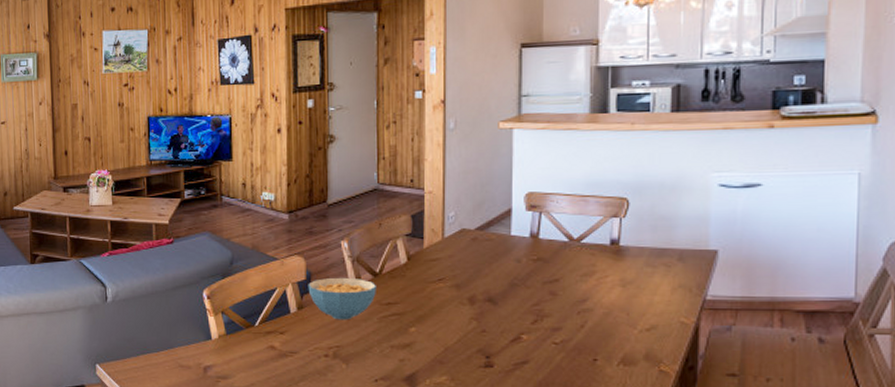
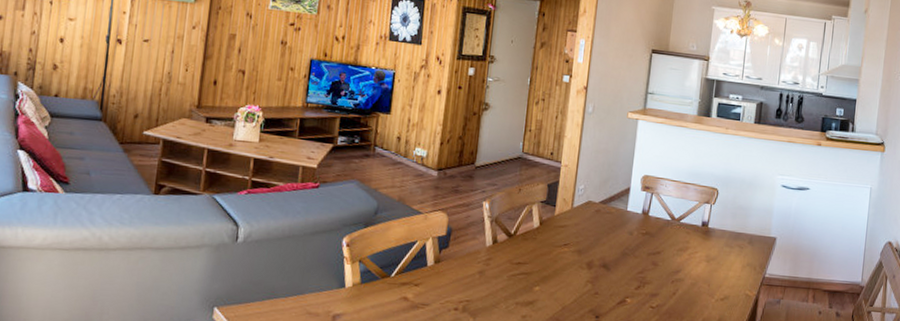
cereal bowl: present [308,277,376,320] -> none [447,235,510,276]

